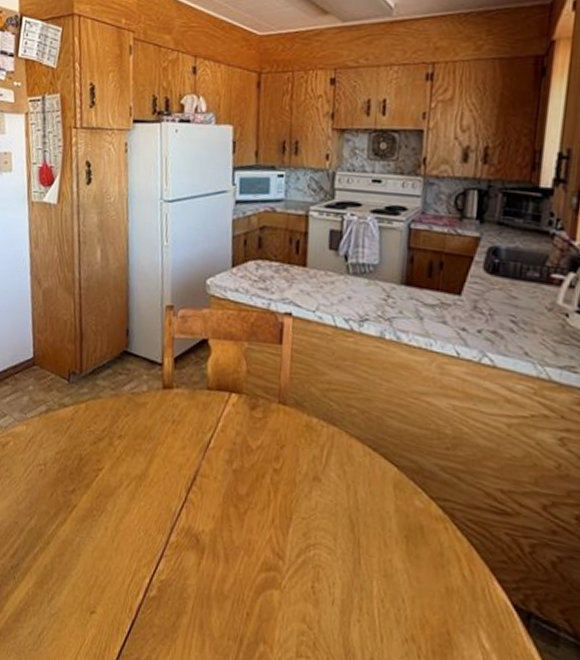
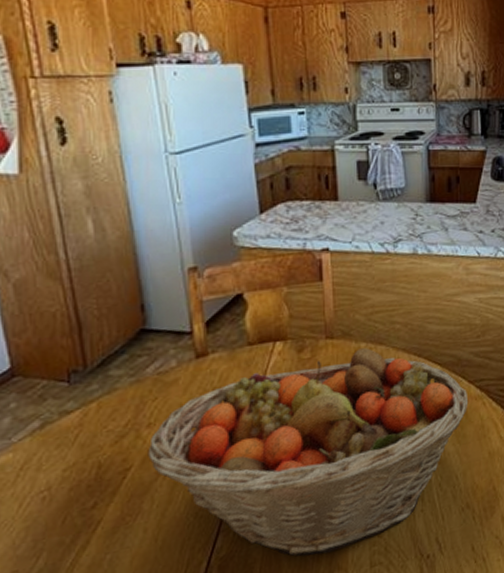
fruit basket: none [116,417,428,626] -> present [147,347,469,557]

